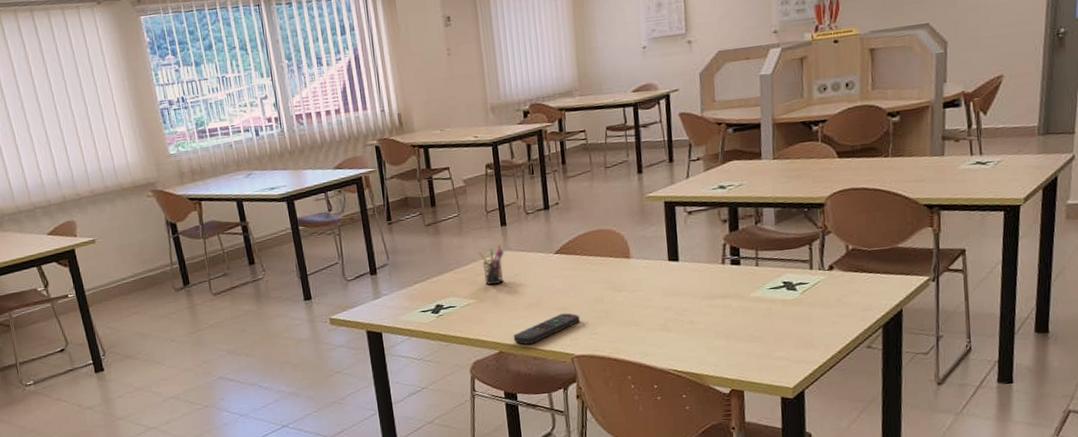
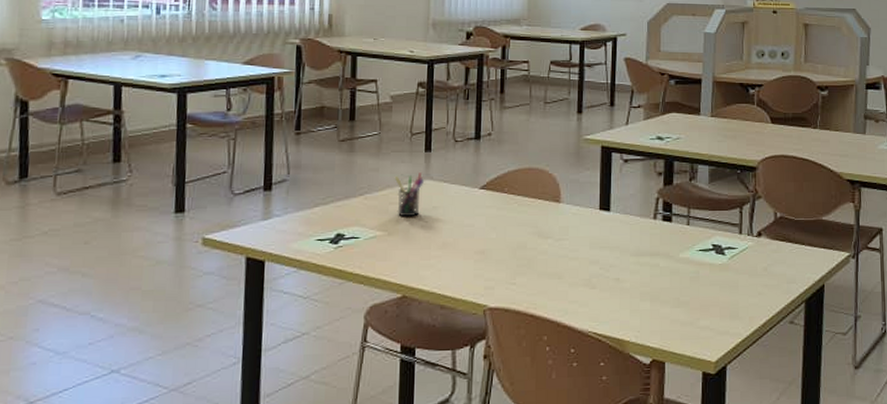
remote control: present [513,313,581,345] -> none [420,257,499,291]

